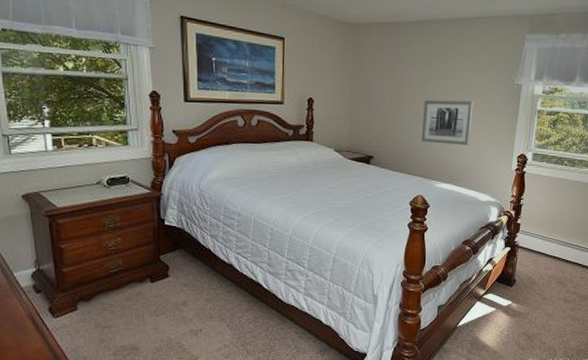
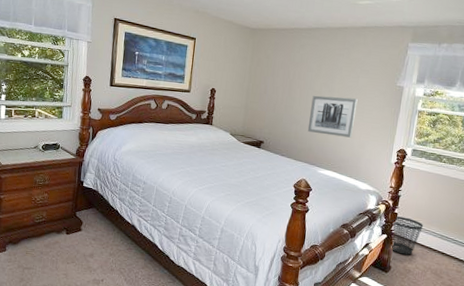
wastebasket: none [515,227,546,266] -> present [391,216,423,255]

